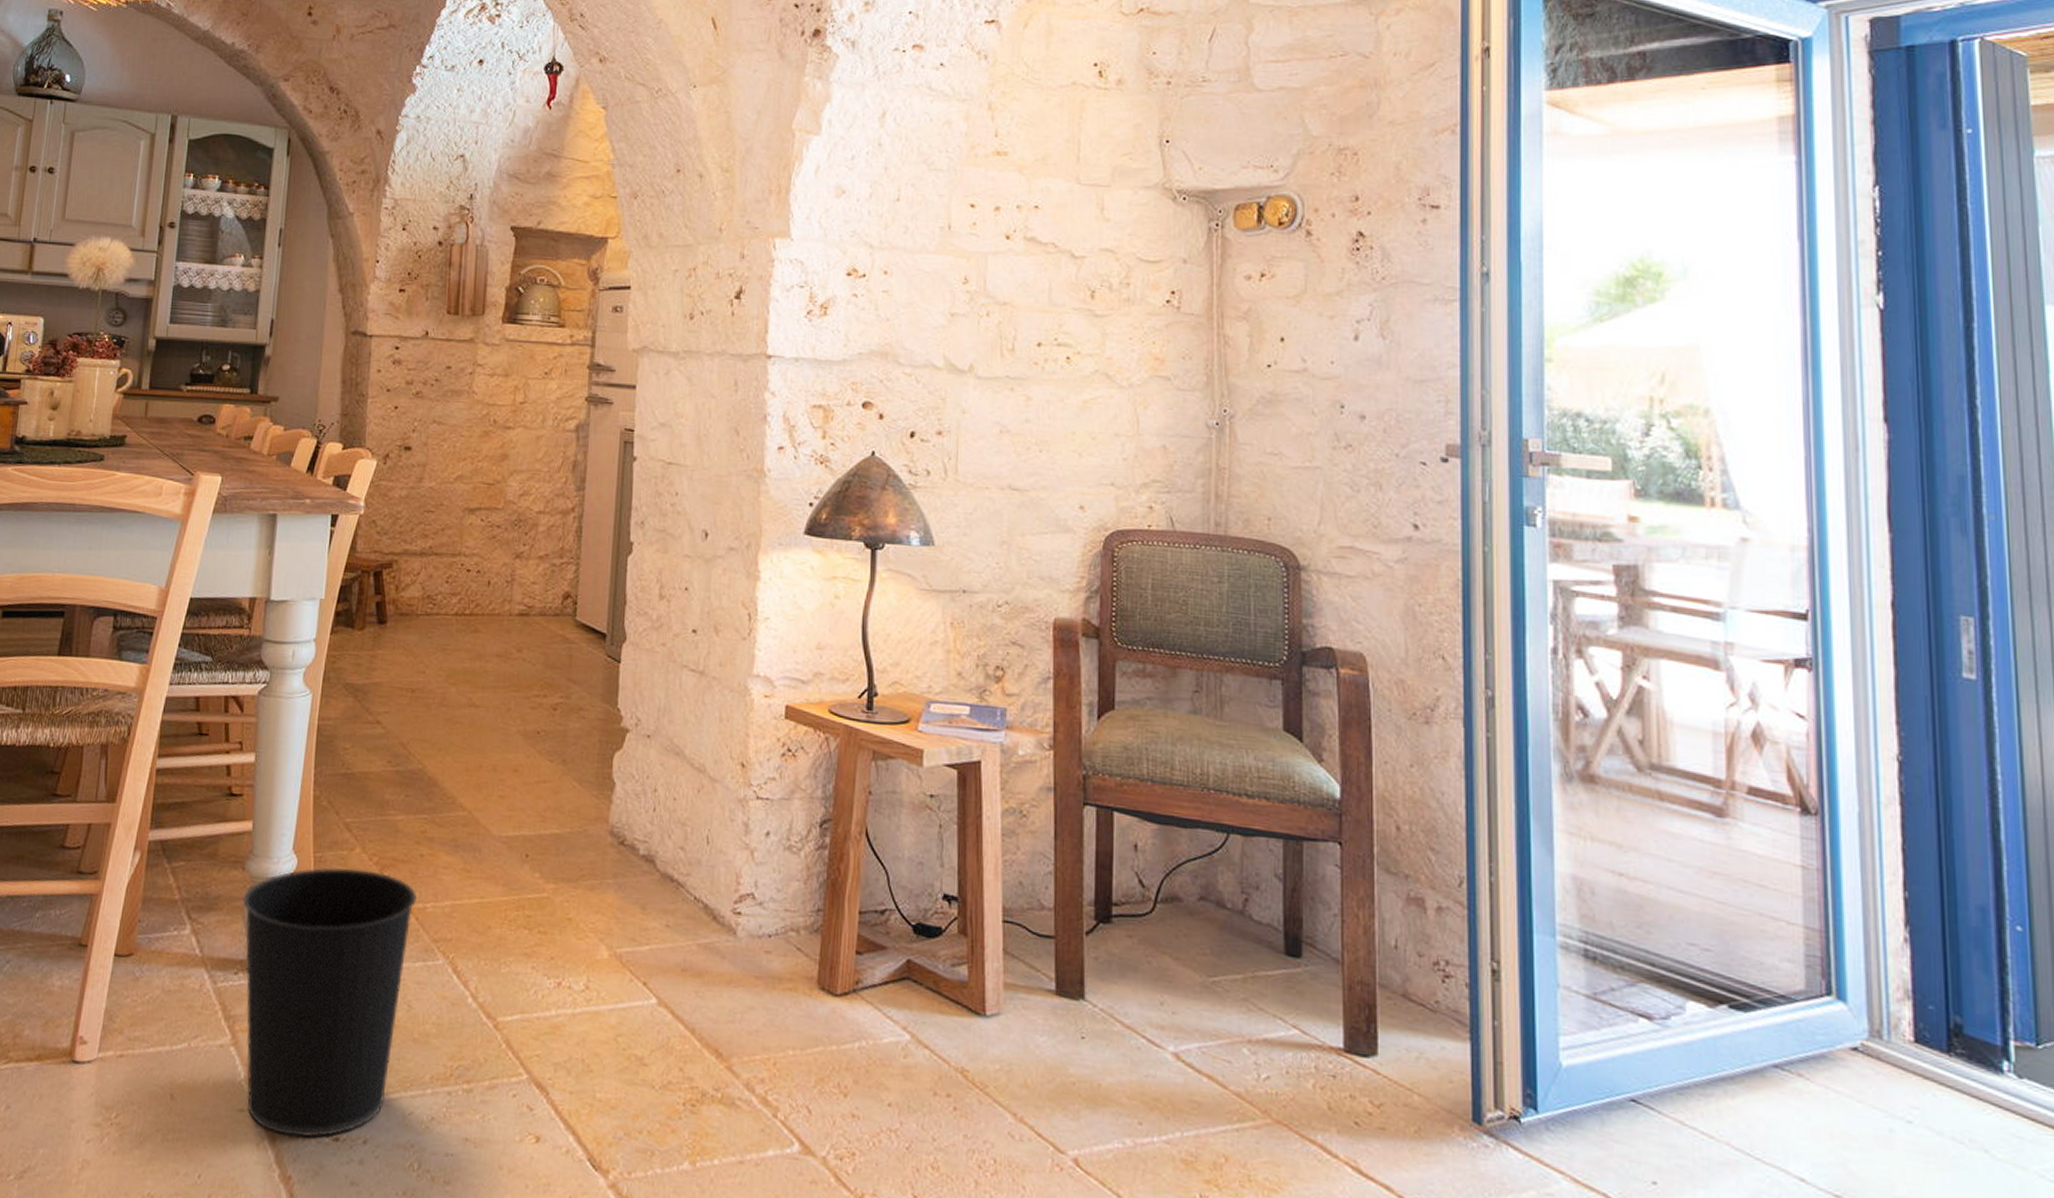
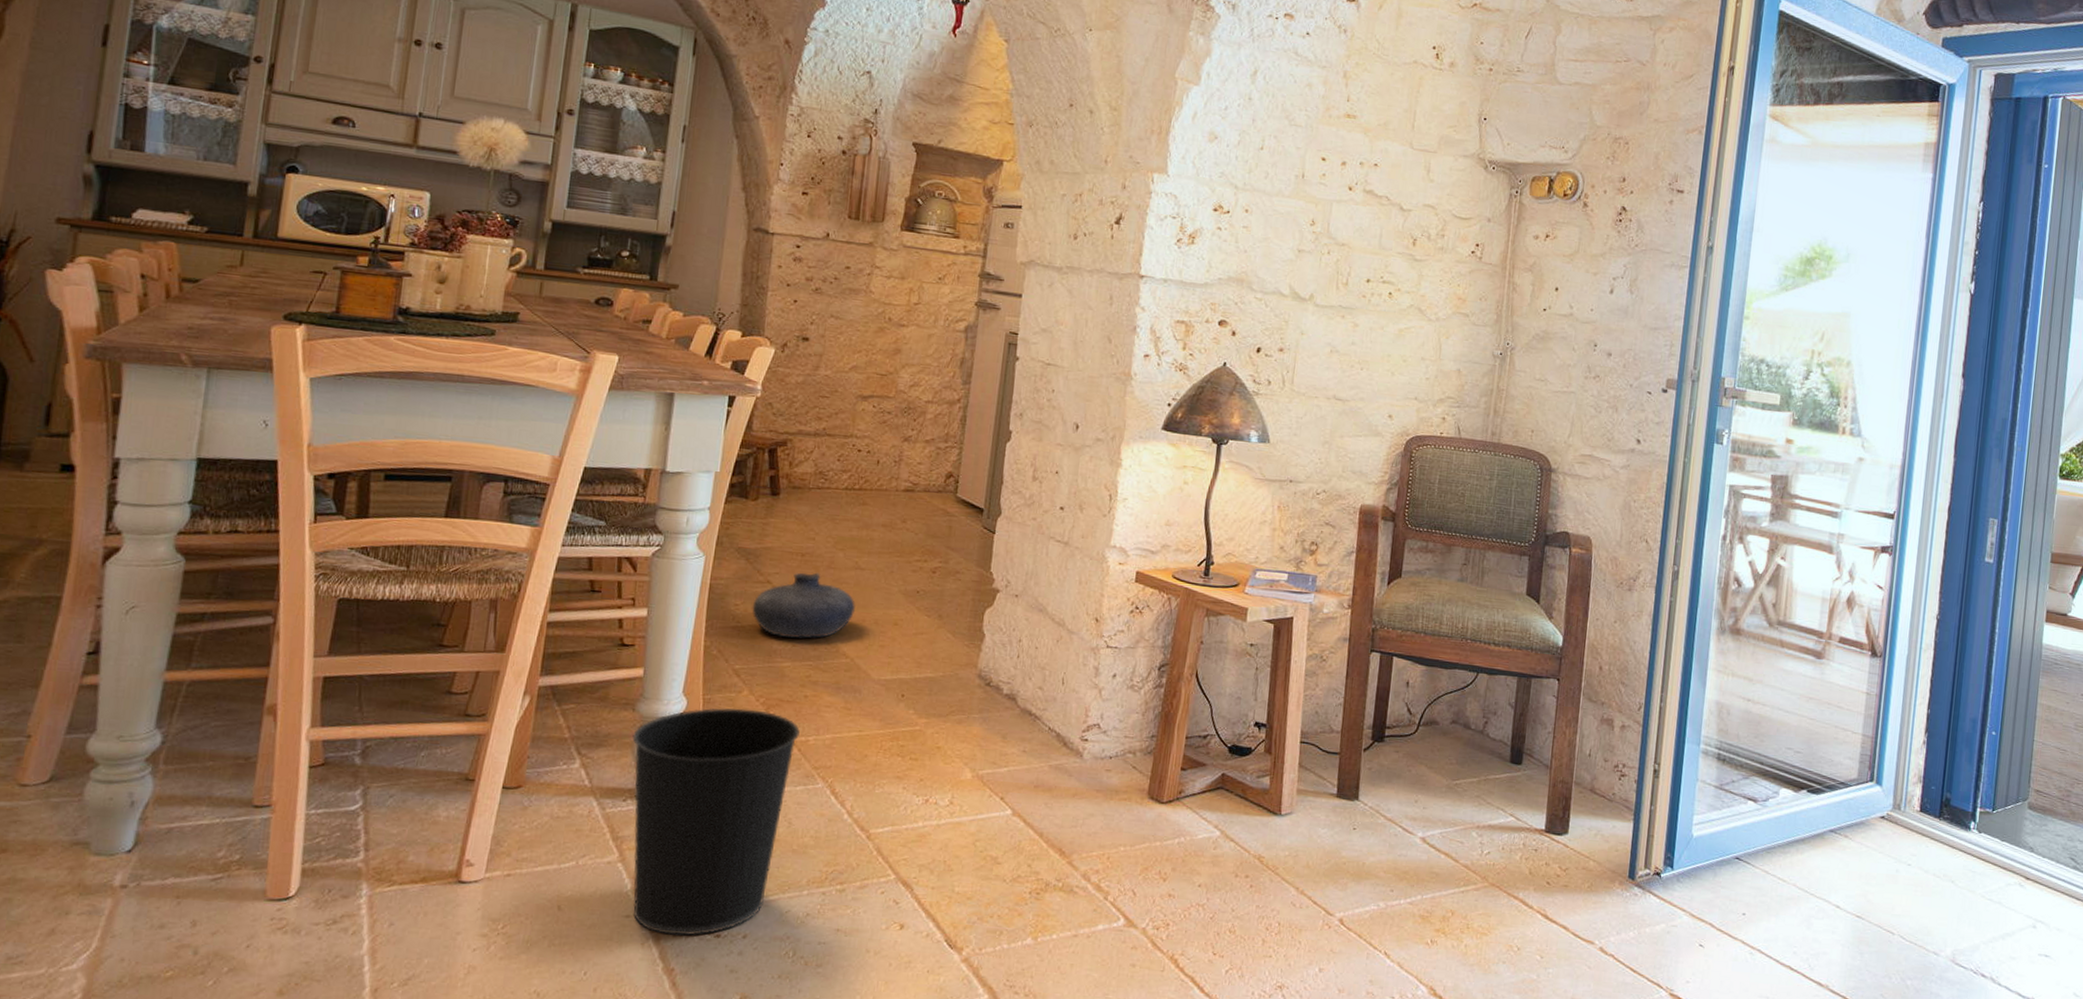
vase: none [362,711,471,788] -> present [752,572,856,639]

